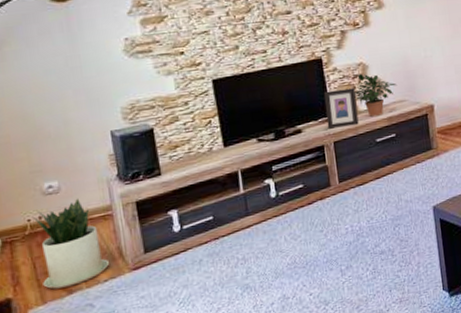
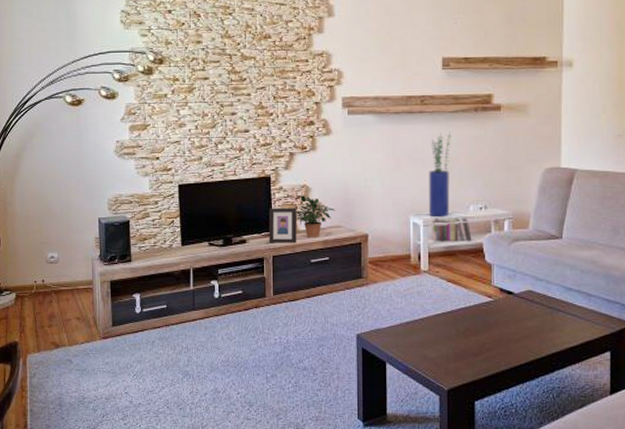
planter: present [34,198,110,290] -> none [39,270,87,342]

